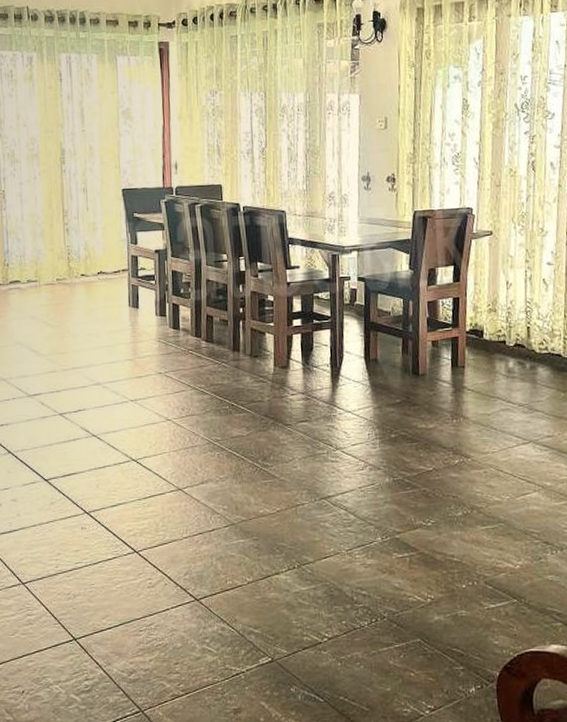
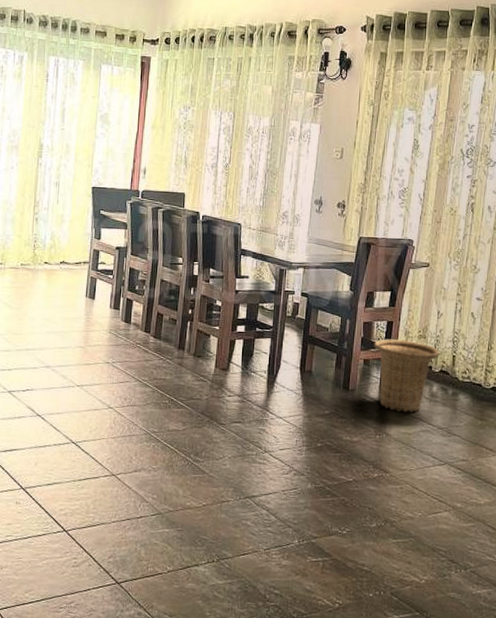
basket: none [441,316,513,392] -> present [374,339,440,412]

